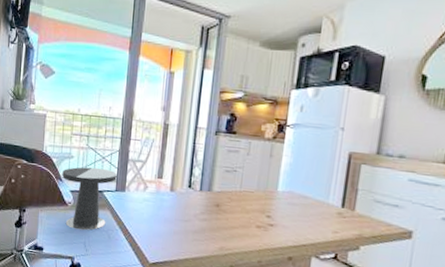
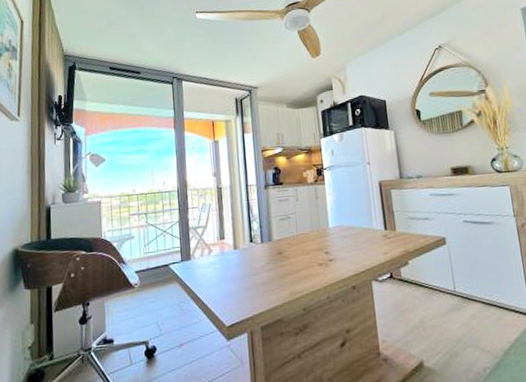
side table: present [62,167,117,231] -> none [124,242,180,311]

